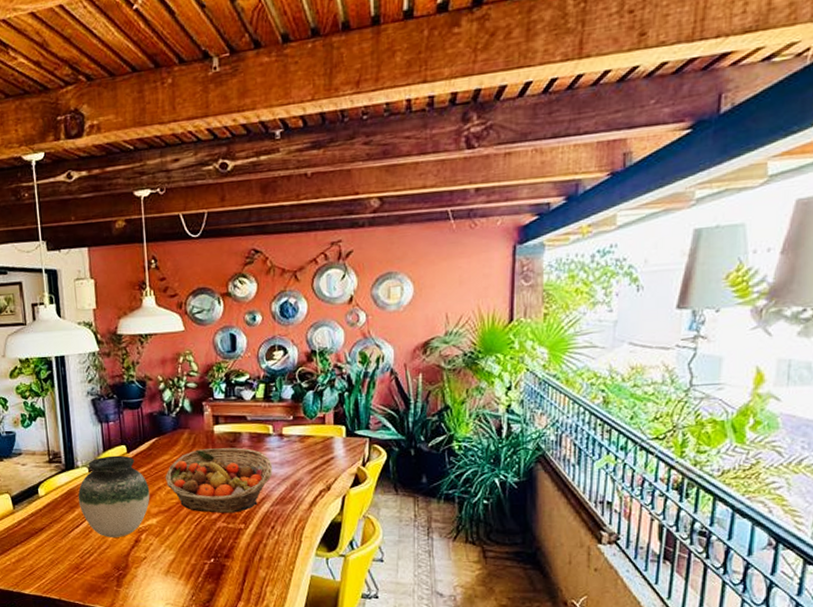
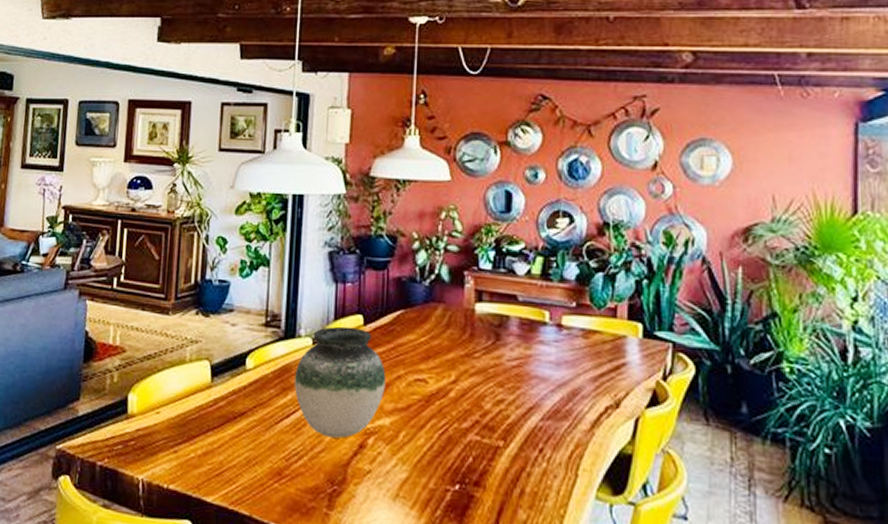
fruit basket: present [165,447,273,513] -> none [407,331,546,424]

